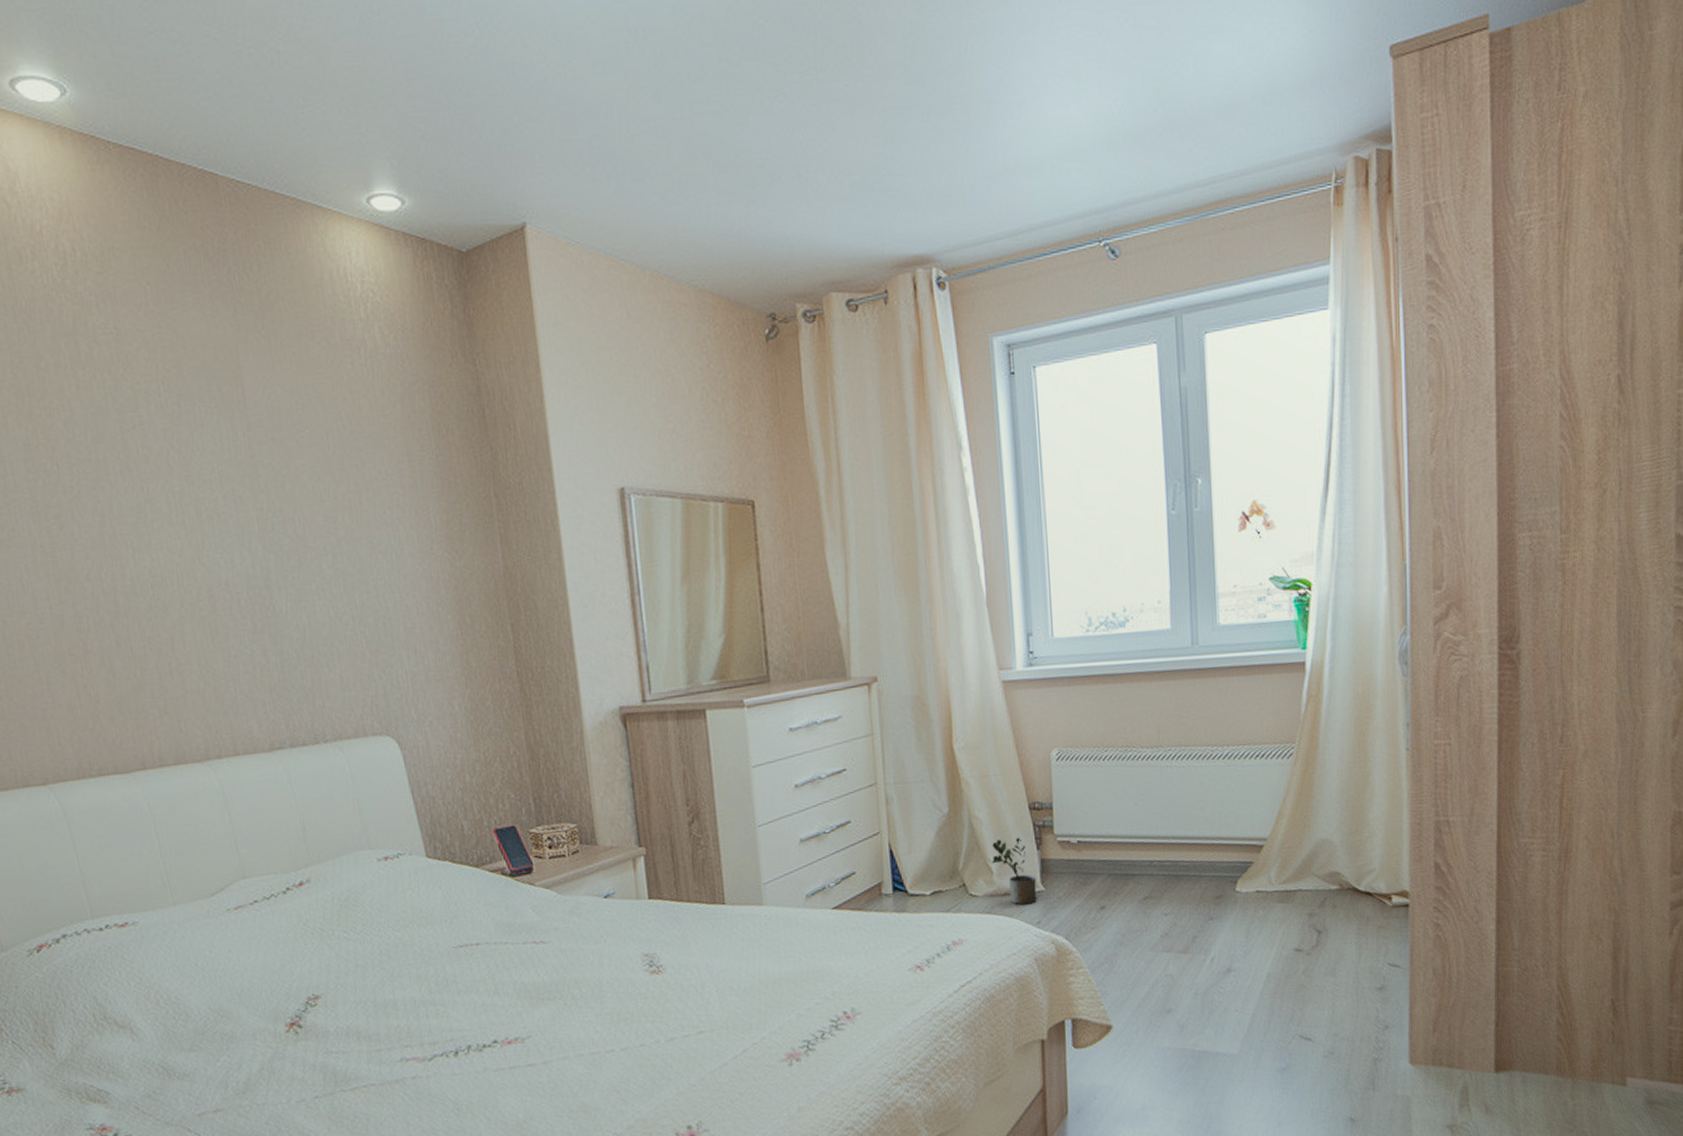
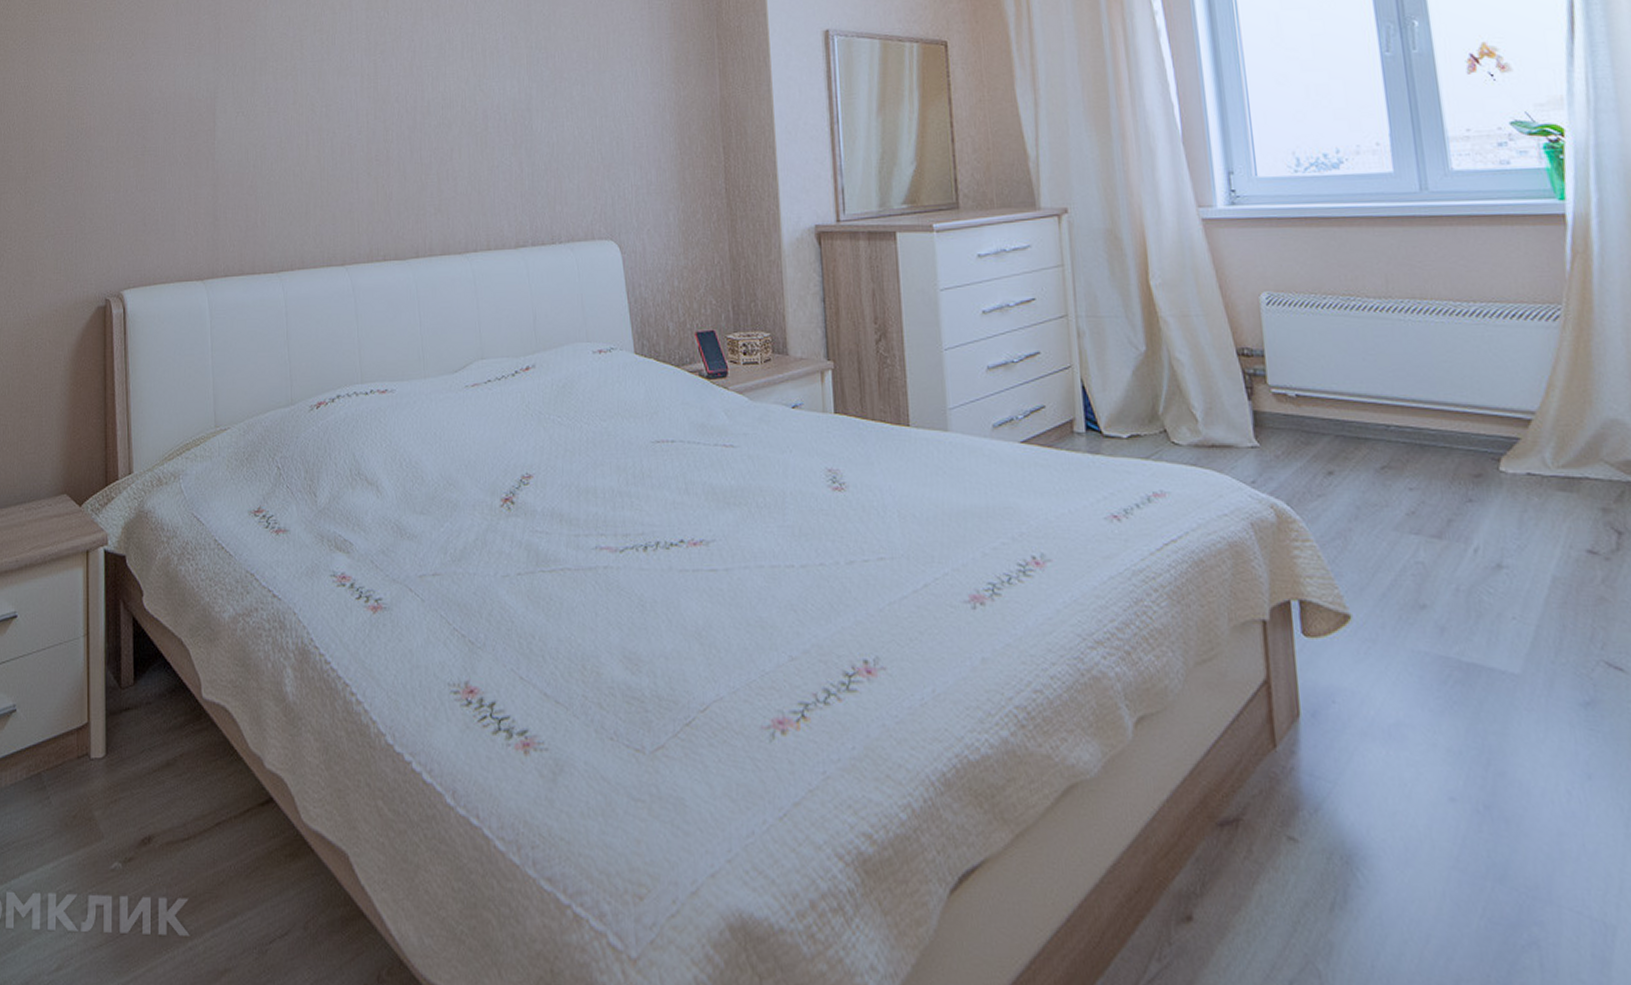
potted plant: present [992,837,1037,905] -> none [1196,384,1251,460]

